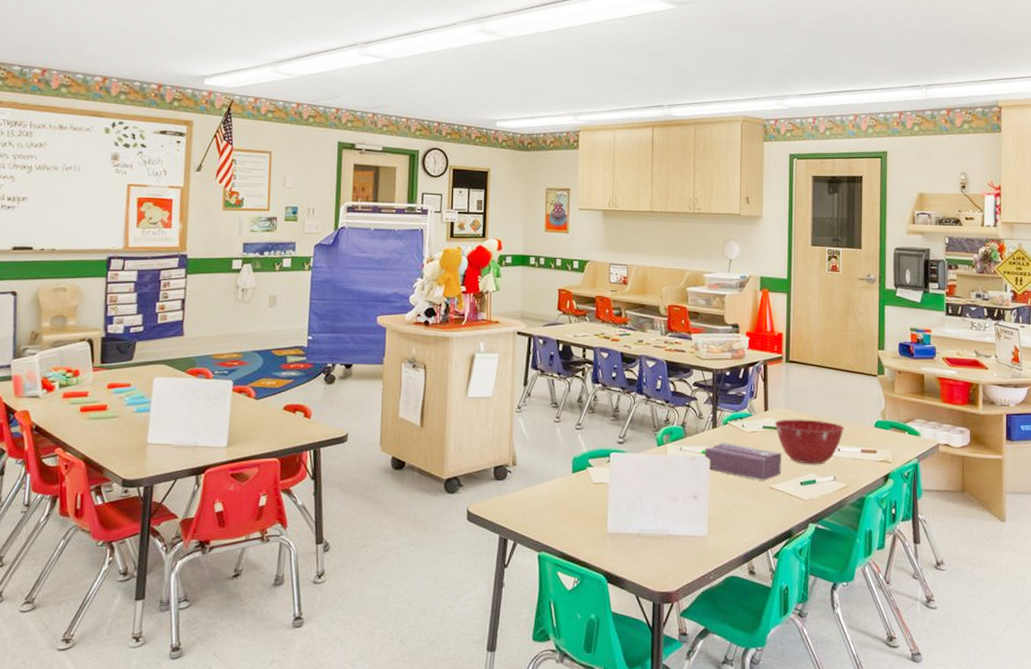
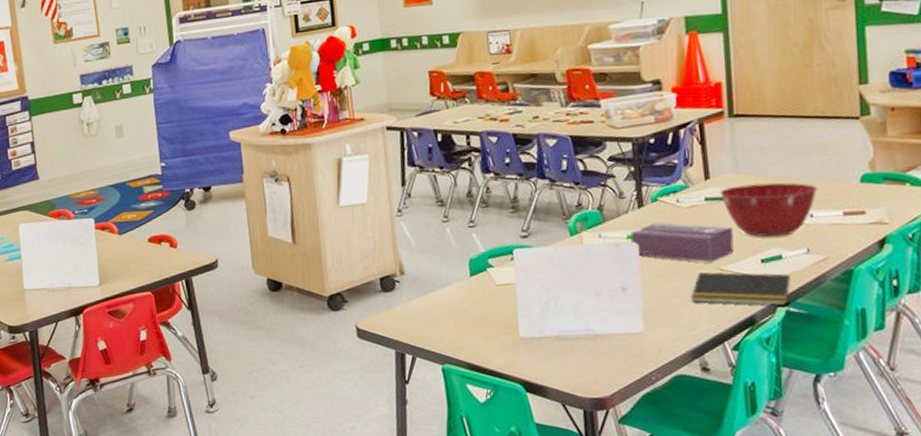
notepad: none [746,488,820,523] -> present [691,271,791,306]

